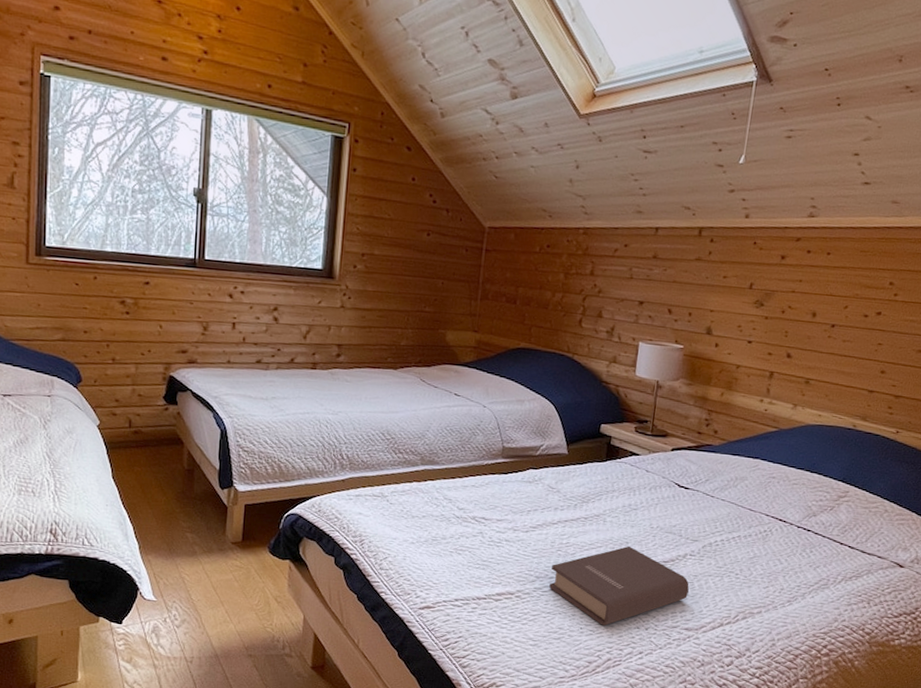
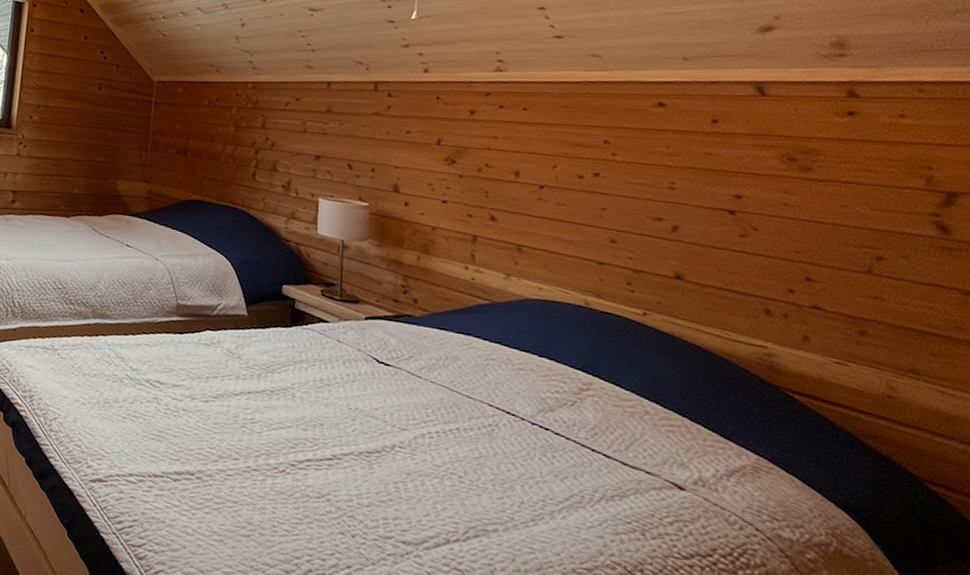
book: present [549,546,689,626] -> none [234,428,402,526]

